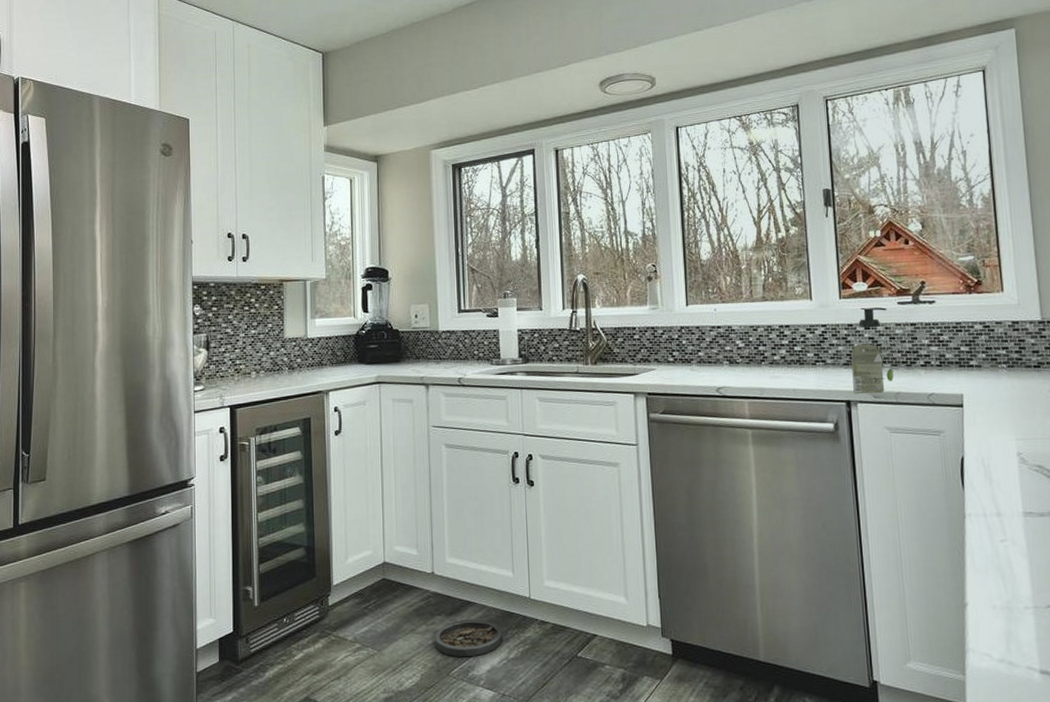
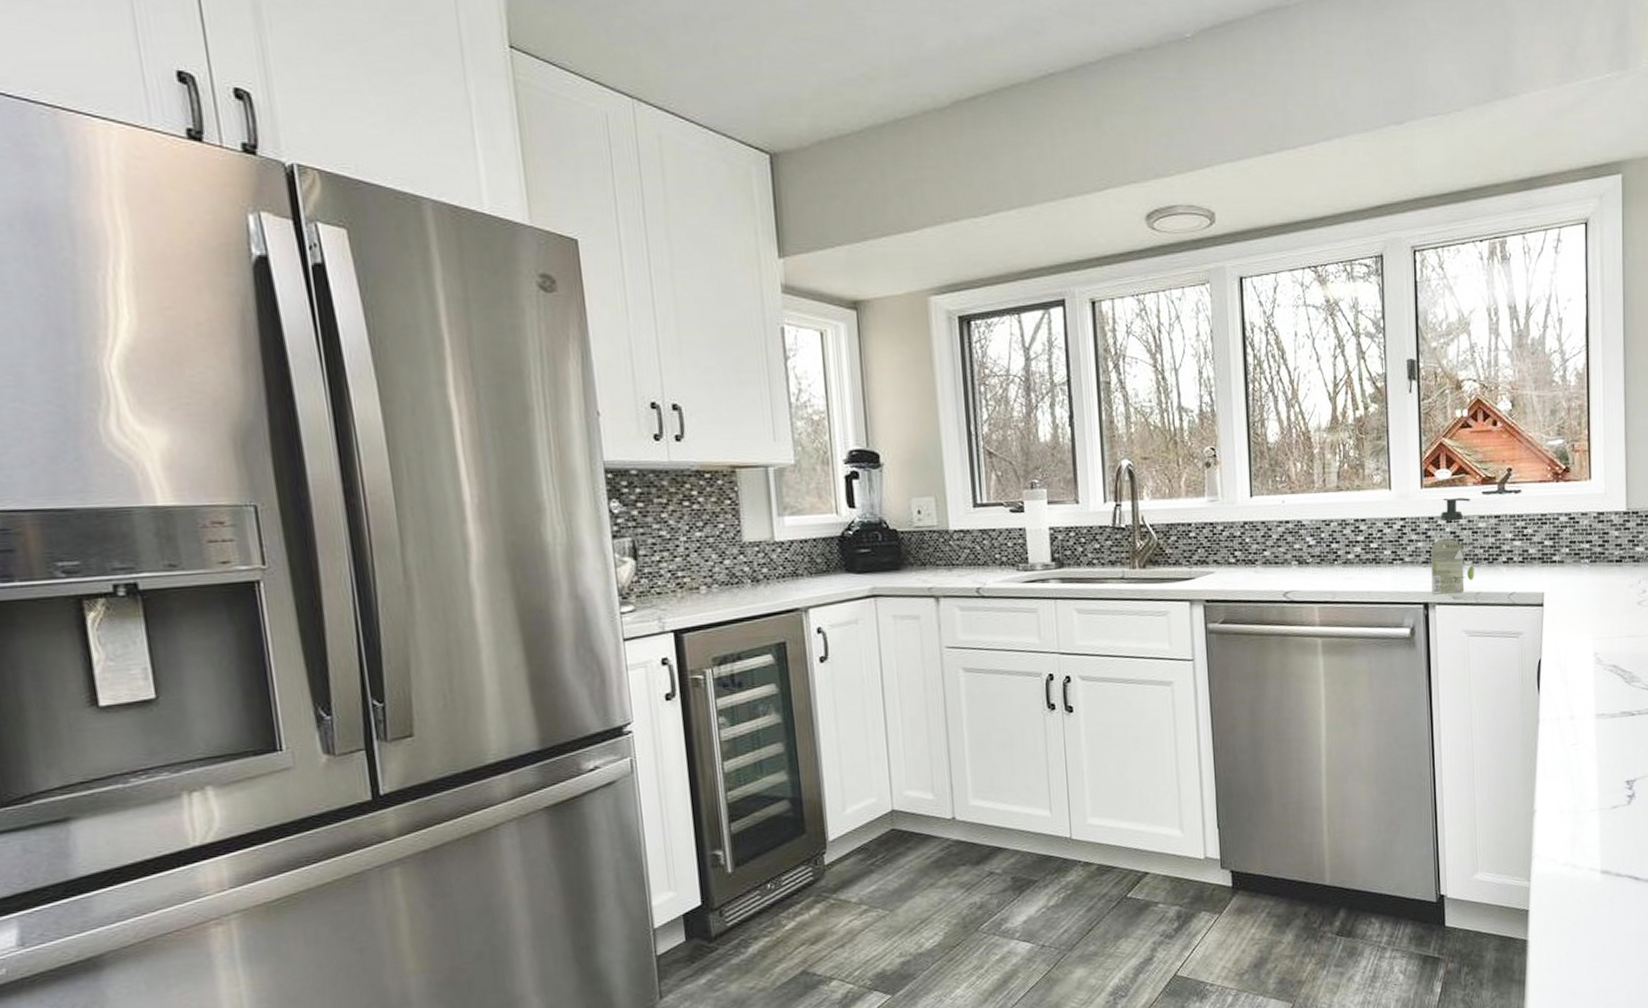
pet bowl: present [435,619,503,658] -> none [959,866,1041,910]

